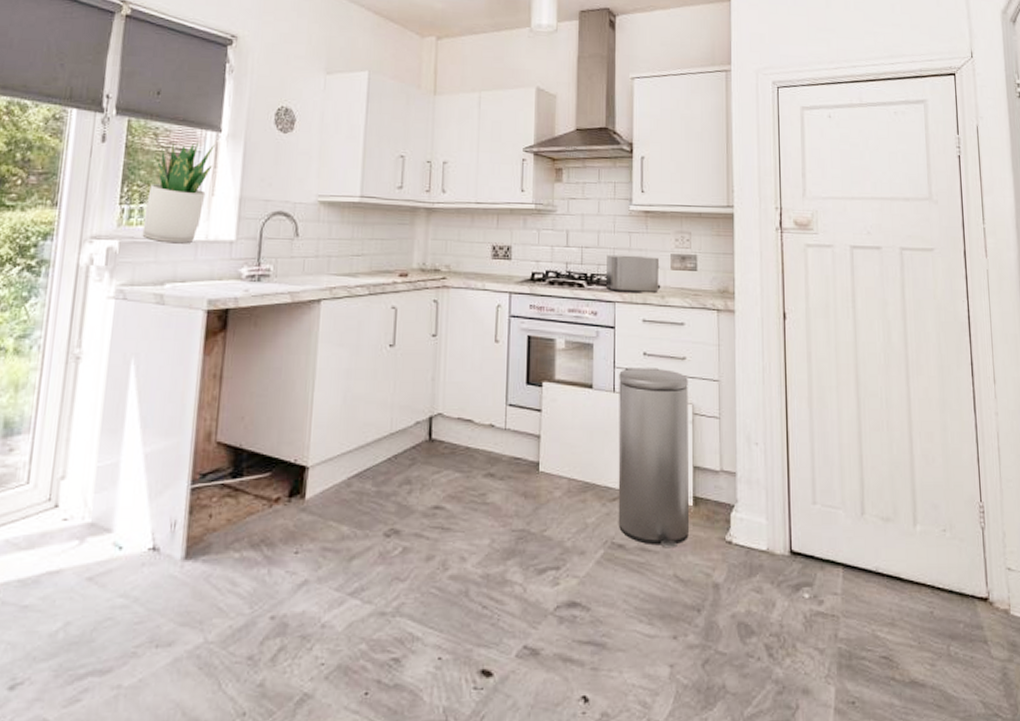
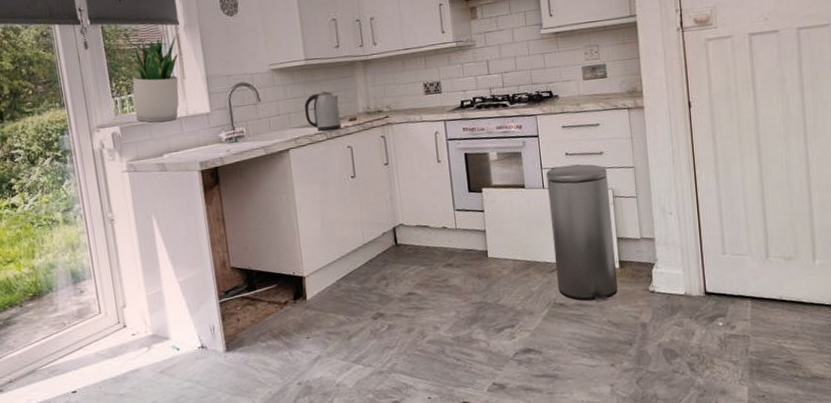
kettle: none [349,237,392,284] -> present [304,91,342,131]
toaster: present [605,254,661,294] -> none [524,71,576,107]

